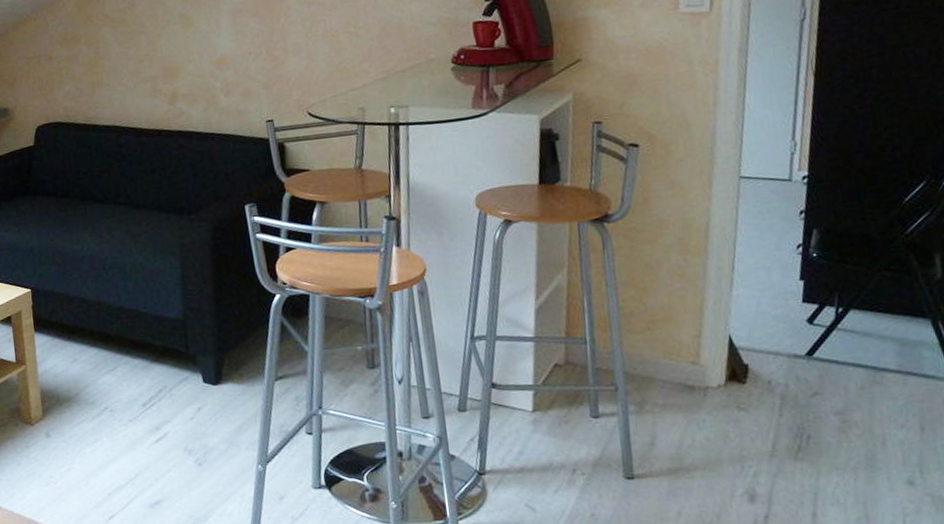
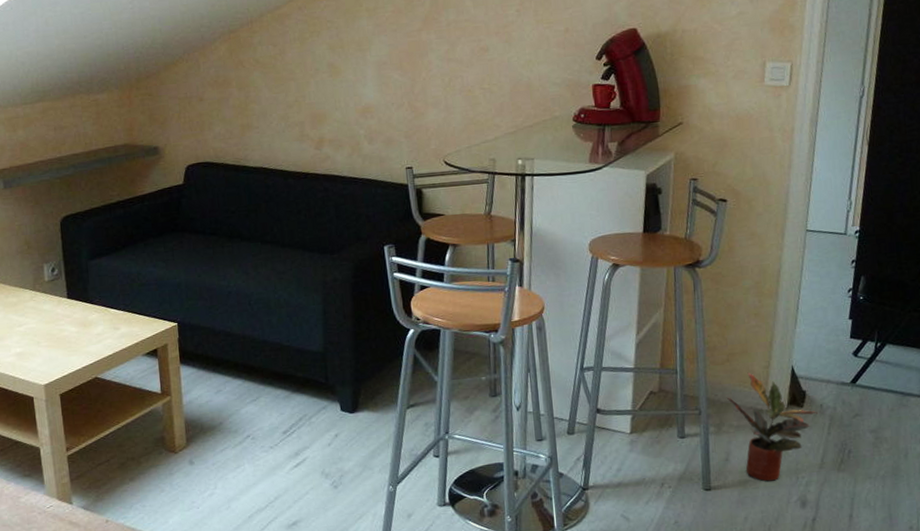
potted plant: none [648,342,765,470] -> present [726,372,818,481]

